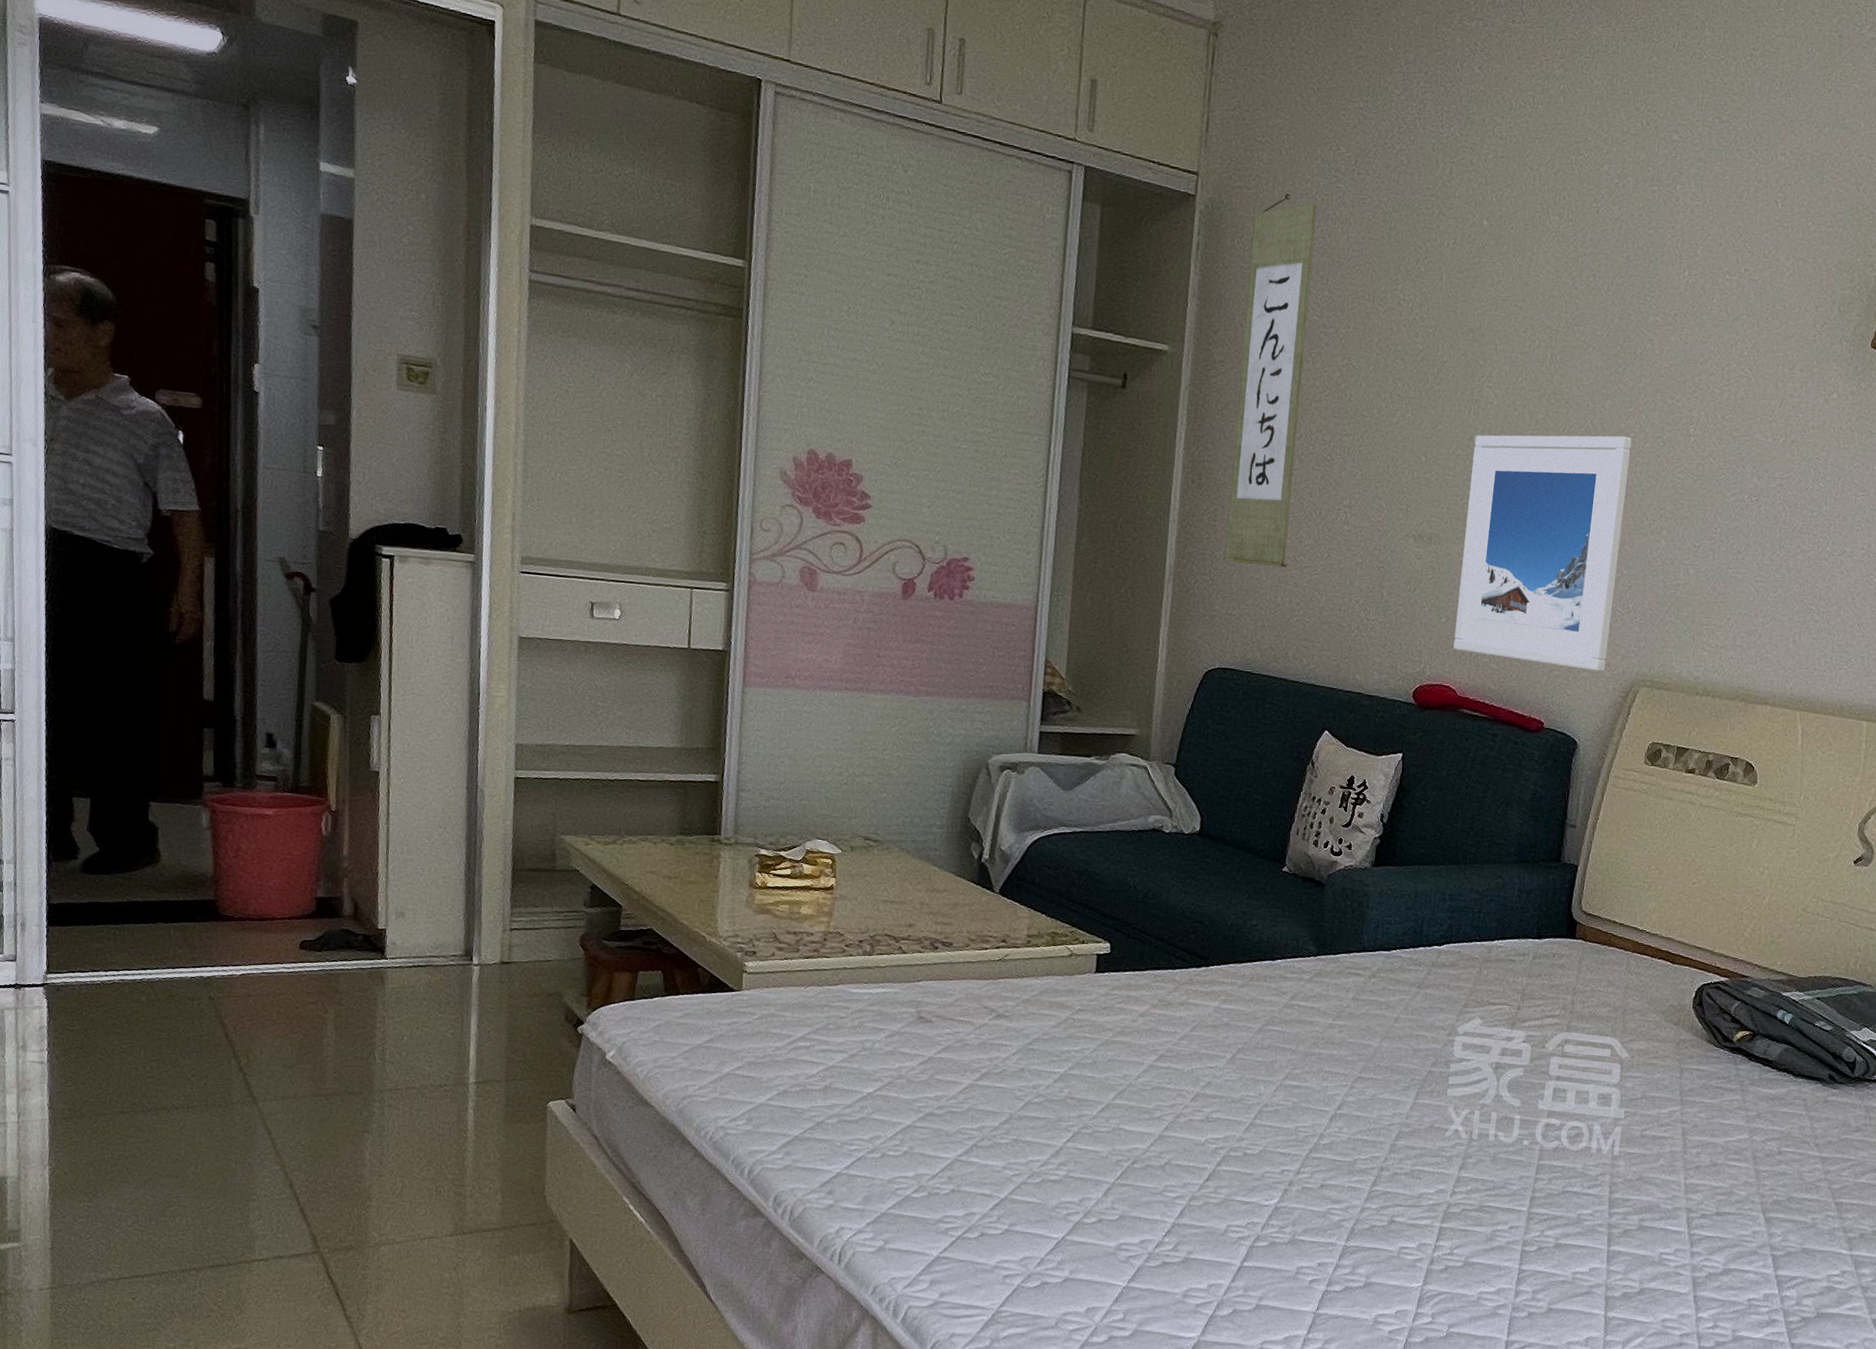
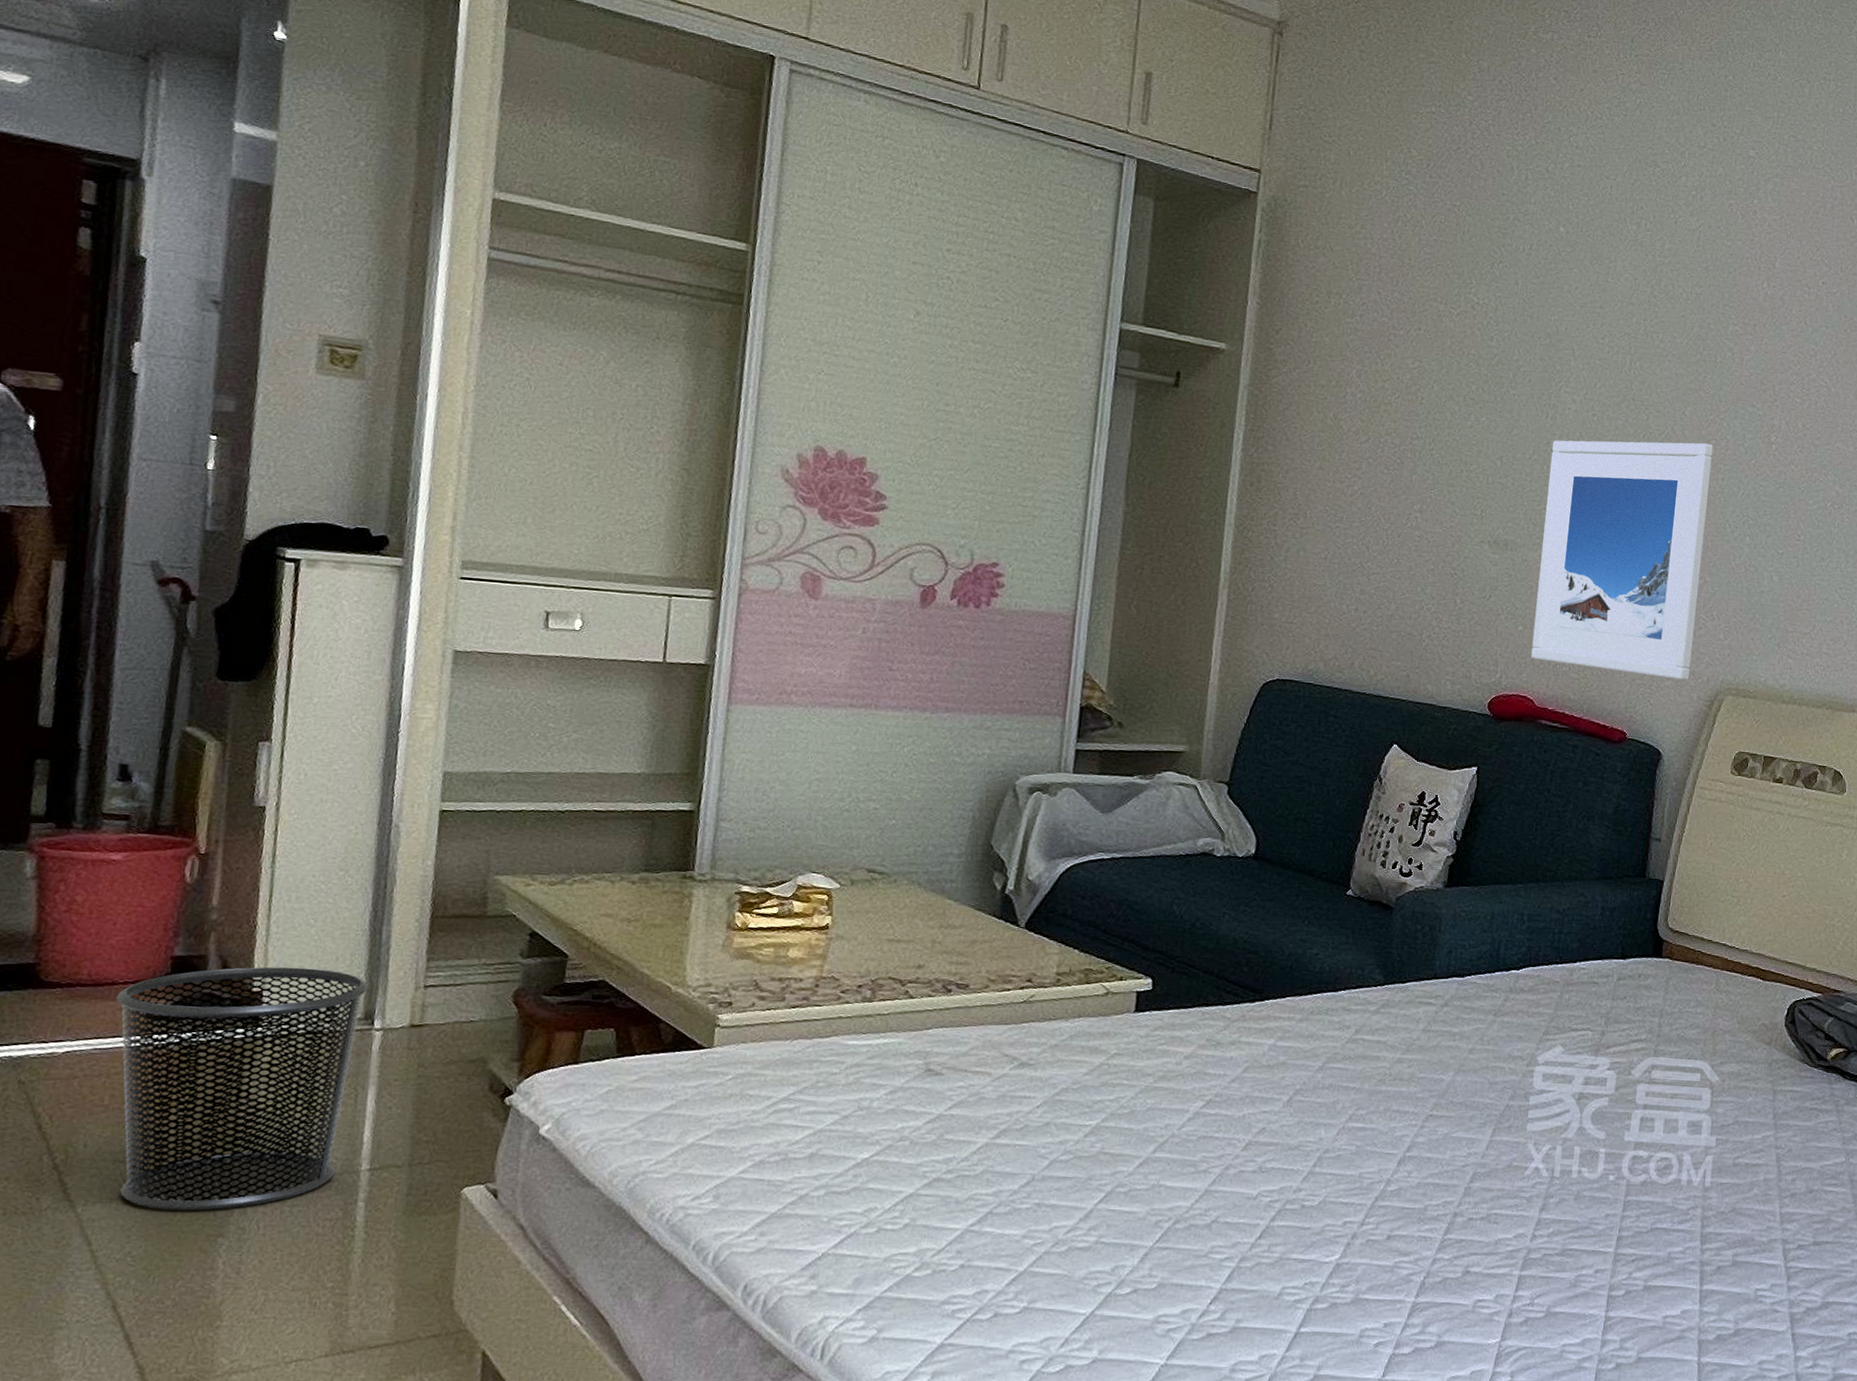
waste bin: none [276,908,467,1110] -> present [116,966,369,1211]
wall scroll: present [1223,193,1317,568] -> none [1283,194,1387,575]

